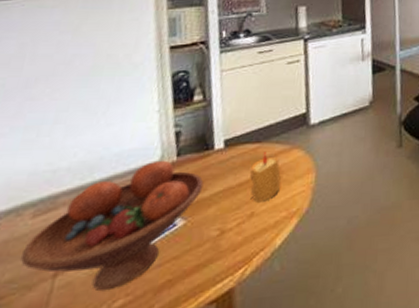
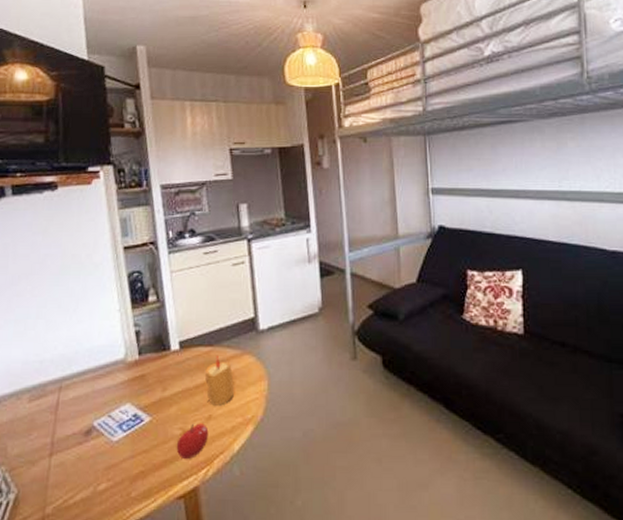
fruit bowl: present [21,160,204,291] -> none [24,358,164,474]
apple: none [211,221,250,262] -> present [176,423,209,460]

